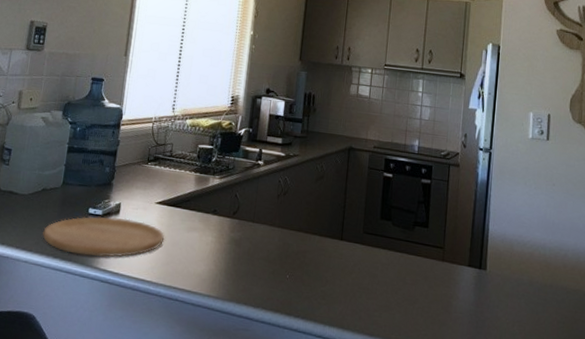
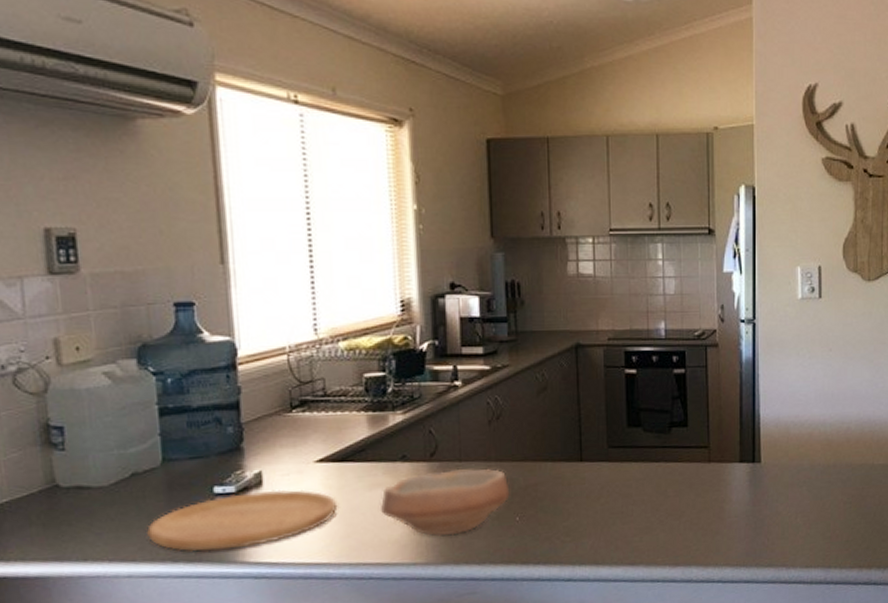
bowl: none [192,226,285,280] -> present [379,468,510,537]

